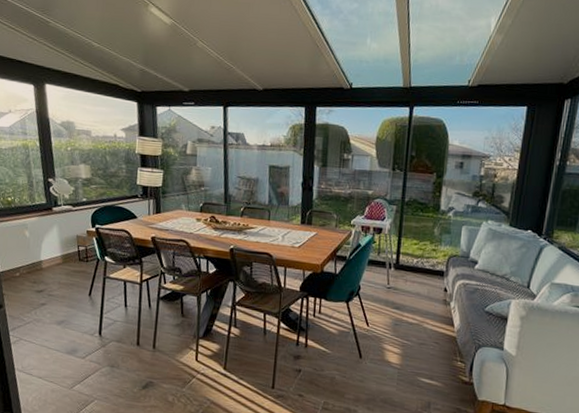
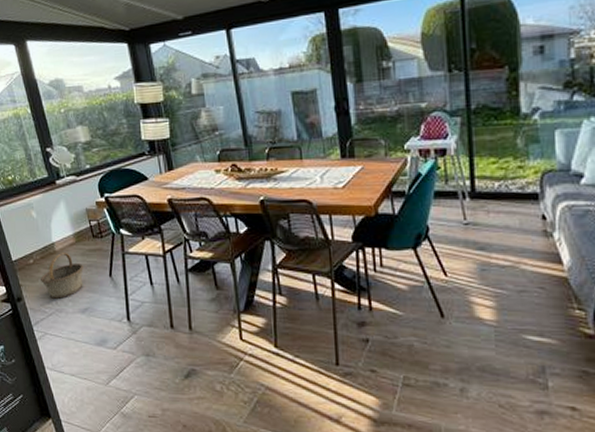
basket: none [23,270,66,310] -> present [40,253,83,299]

